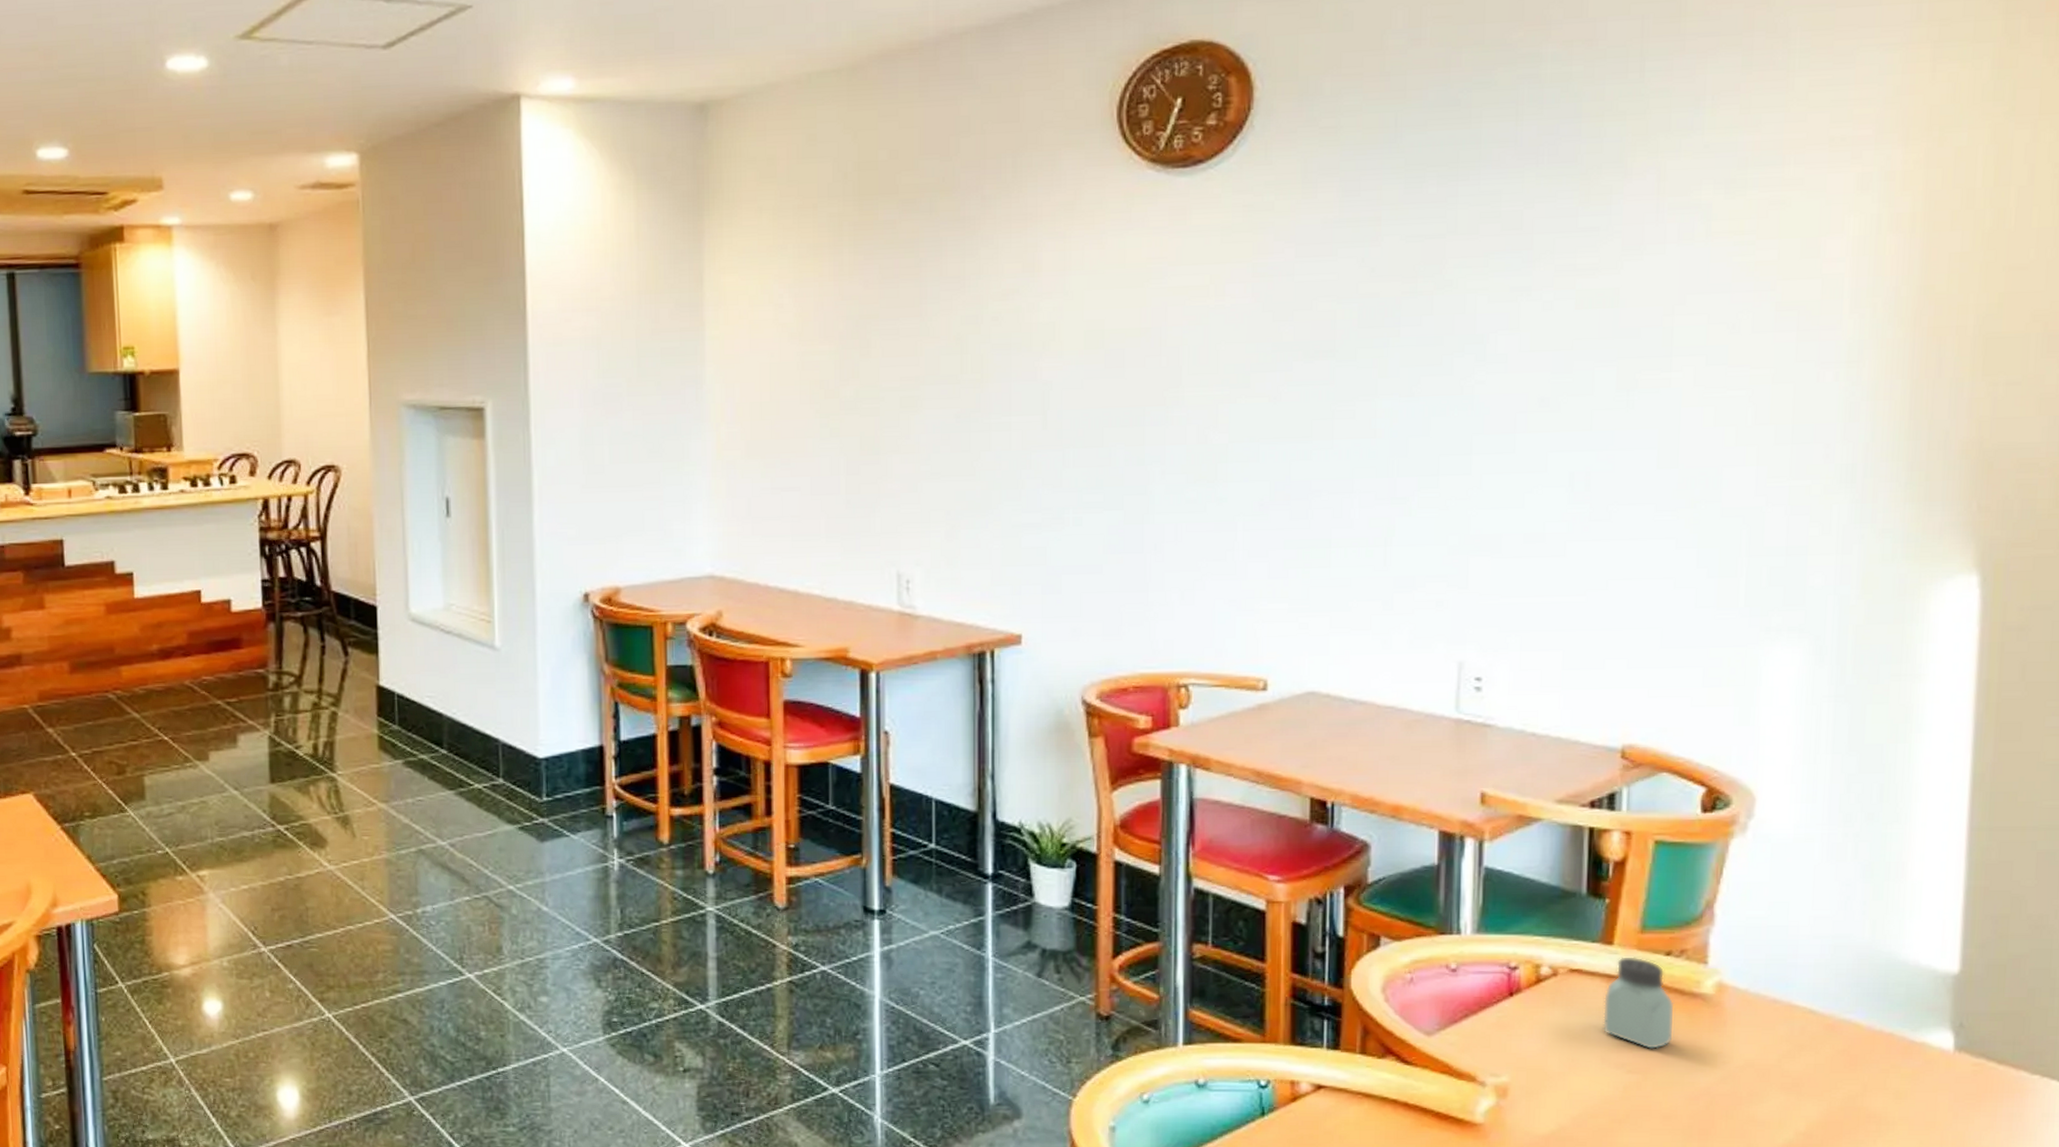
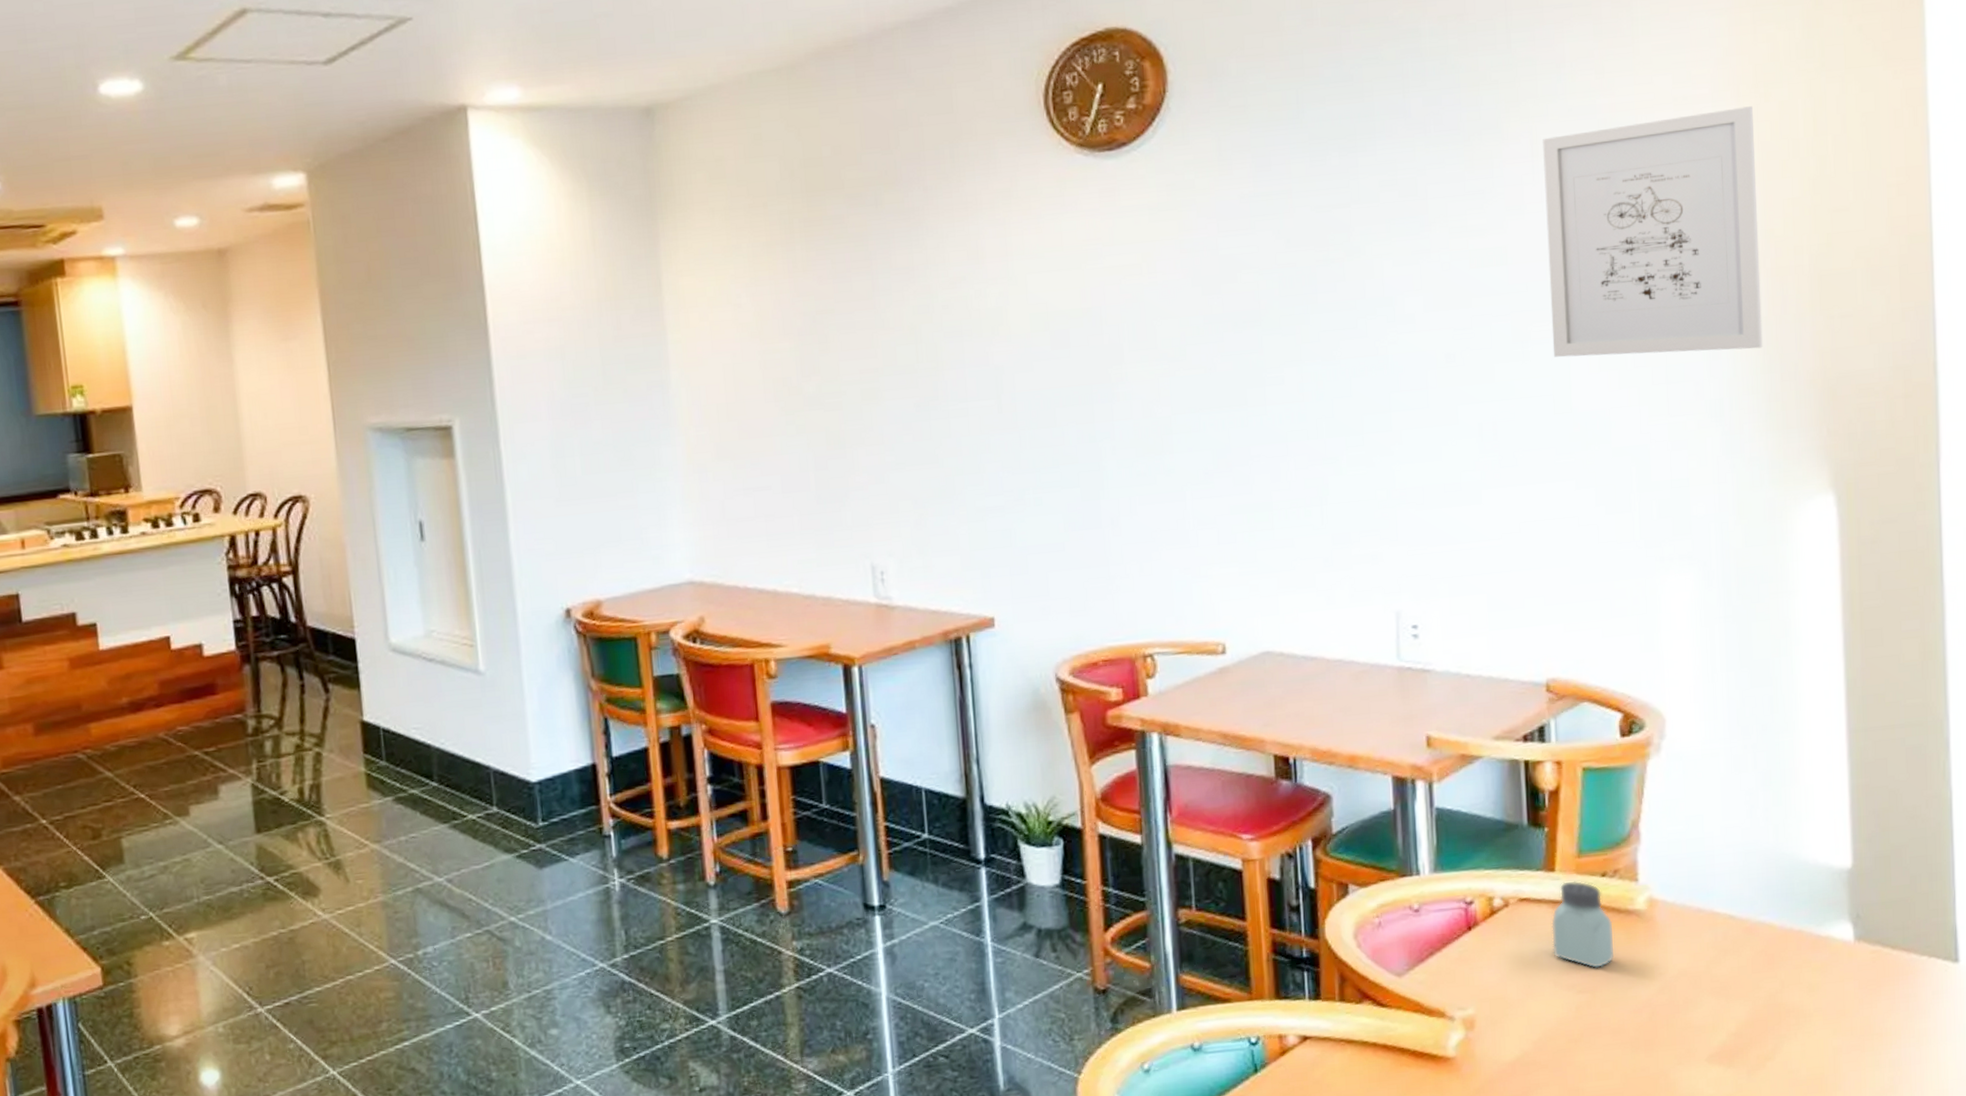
wall art: none [1662,151,1923,413] -> present [1543,106,1763,358]

